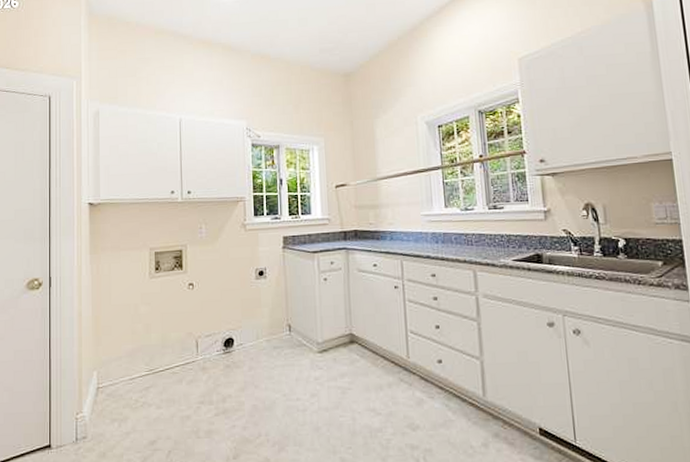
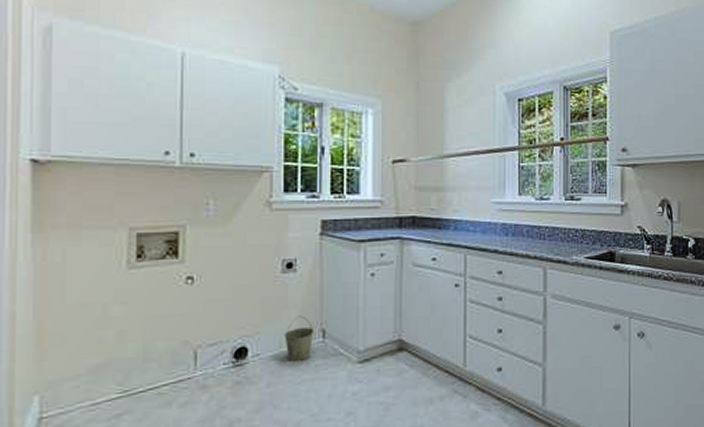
bucket: none [260,313,283,350] -> present [284,315,315,361]

